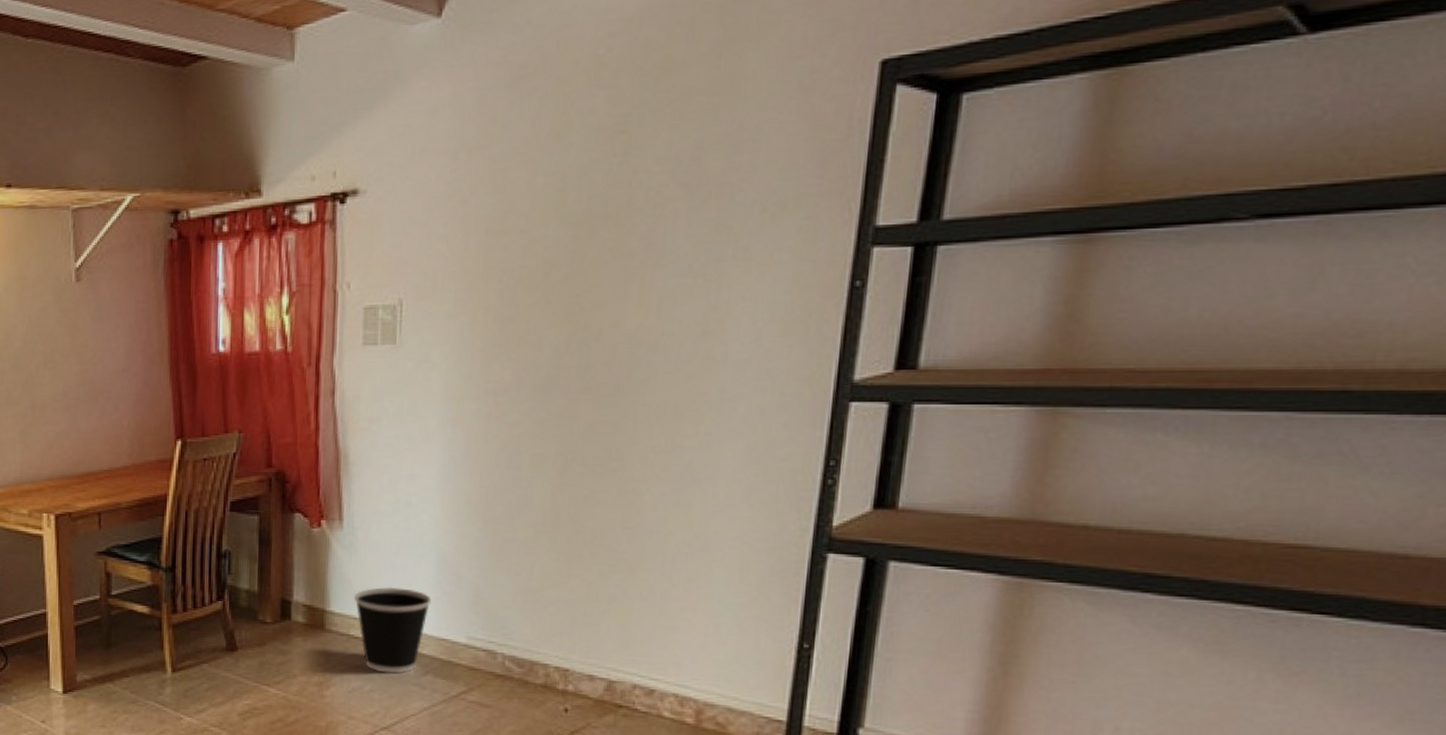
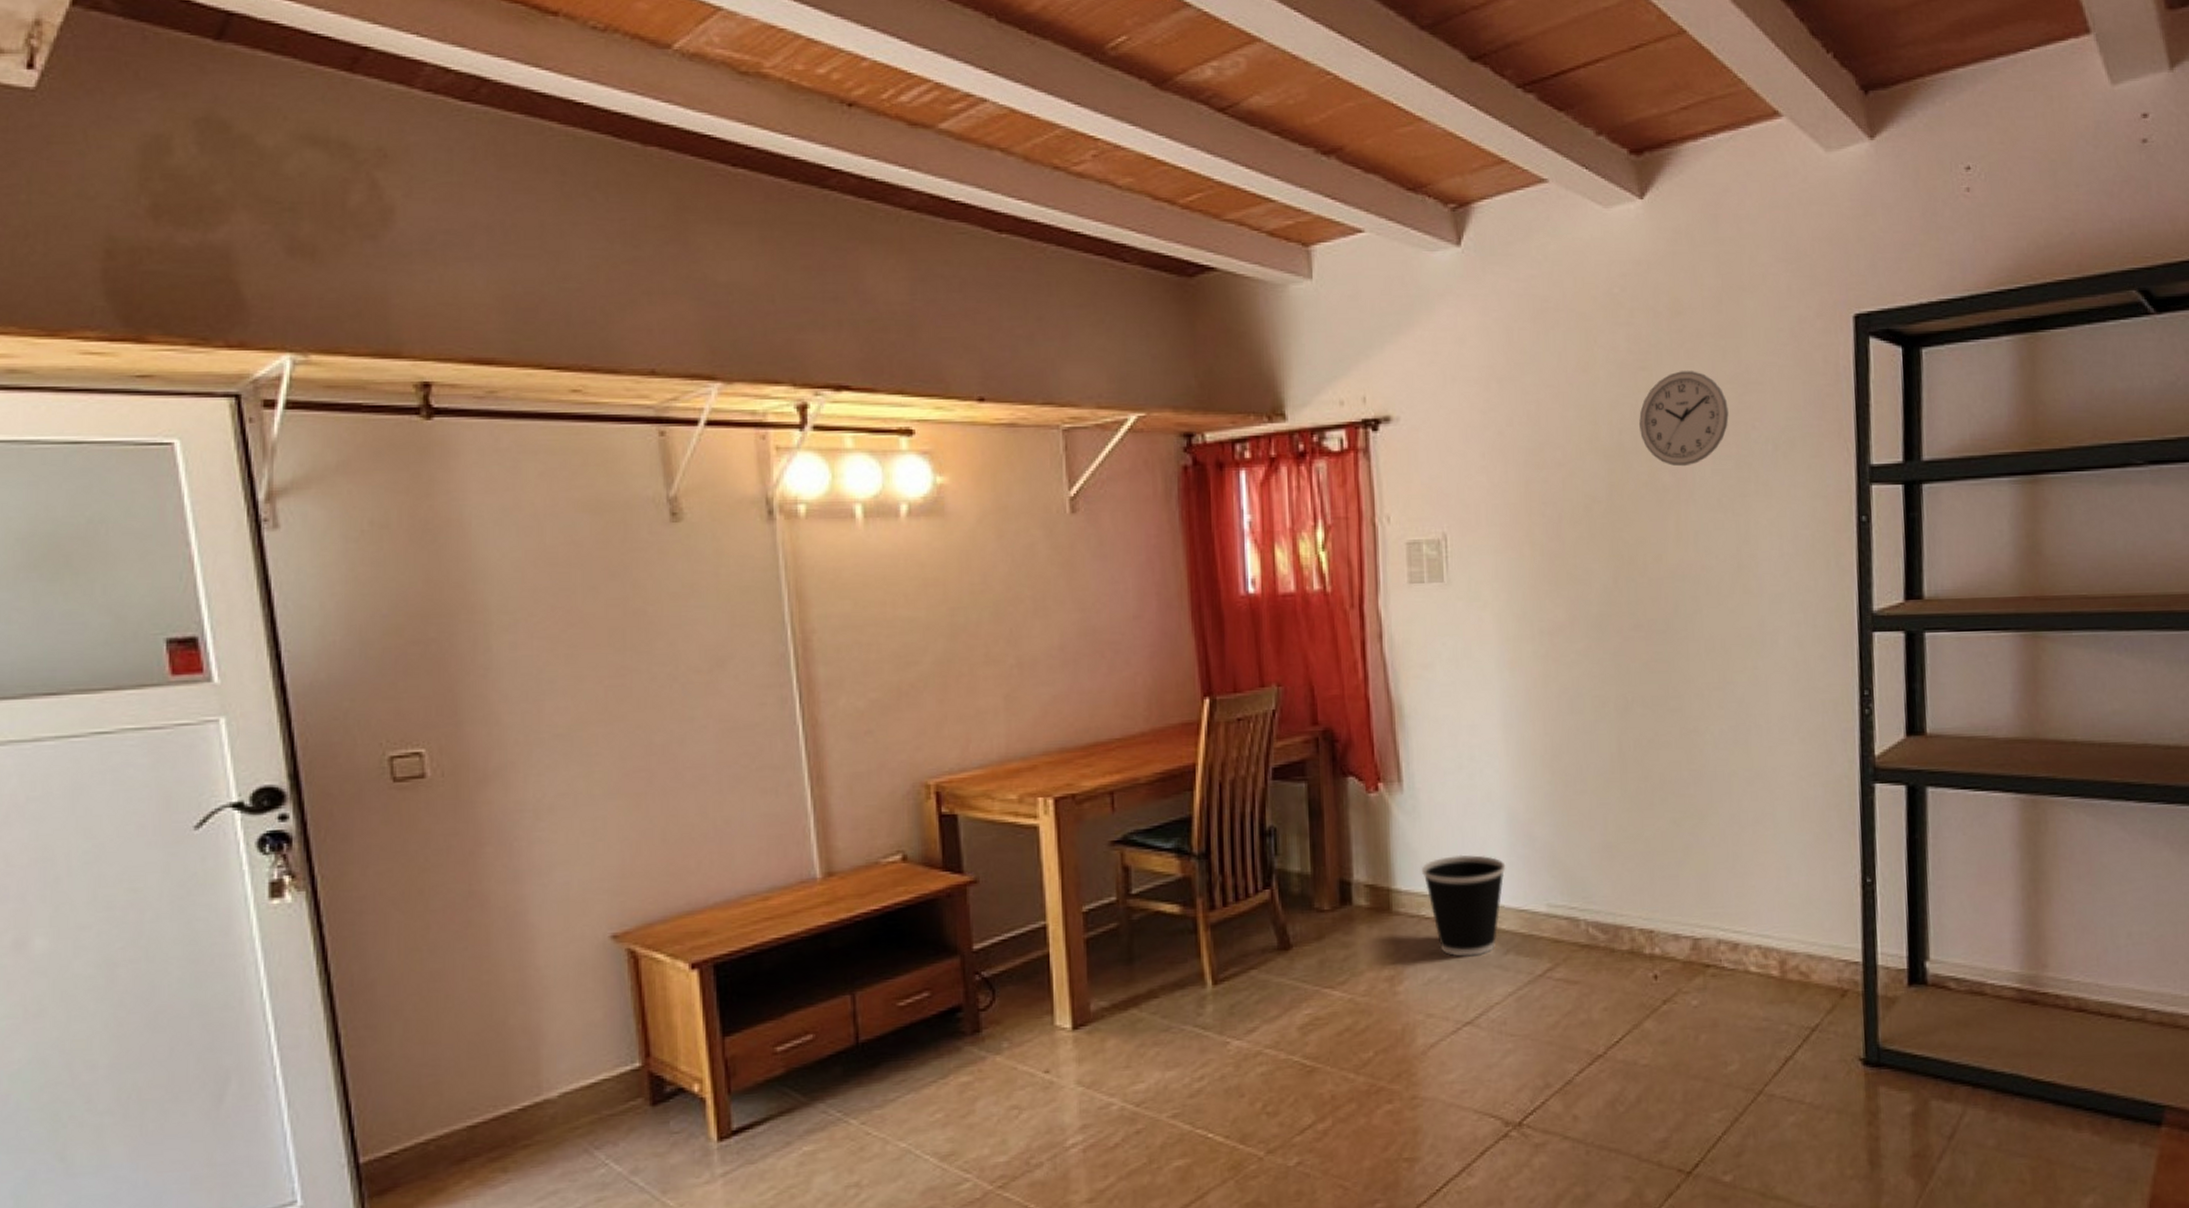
wall clock: none [611,131,714,232] -> present [1639,371,1729,467]

